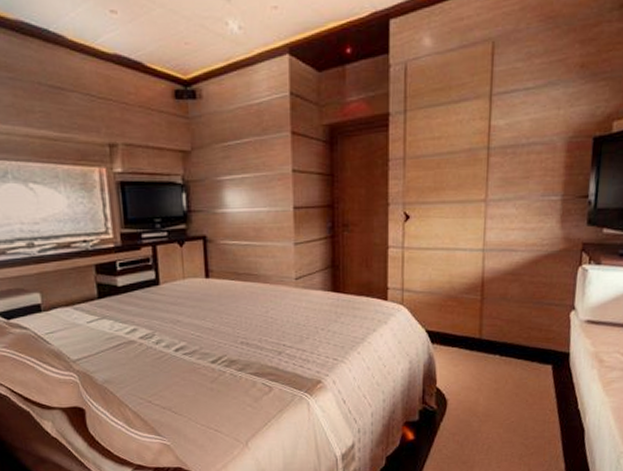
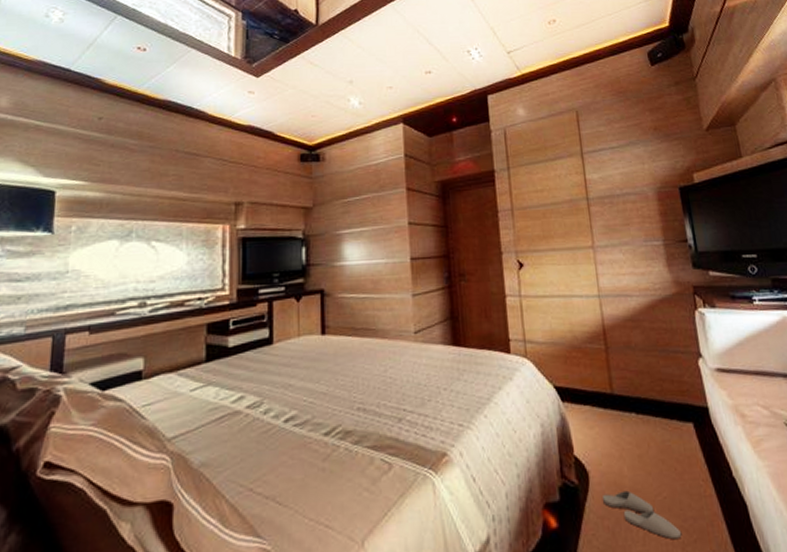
slippers: none [457,415,521,452] -> present [603,490,682,540]

